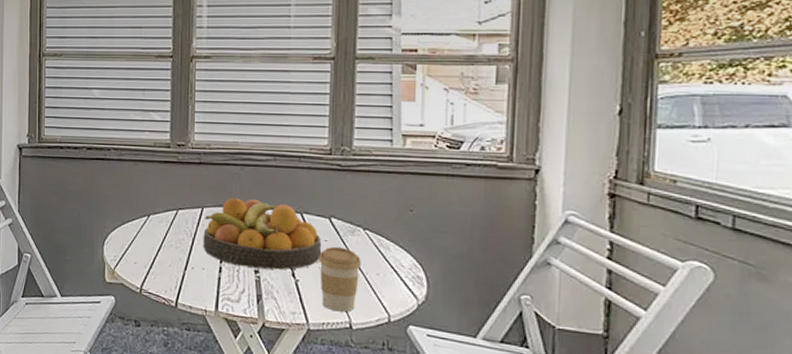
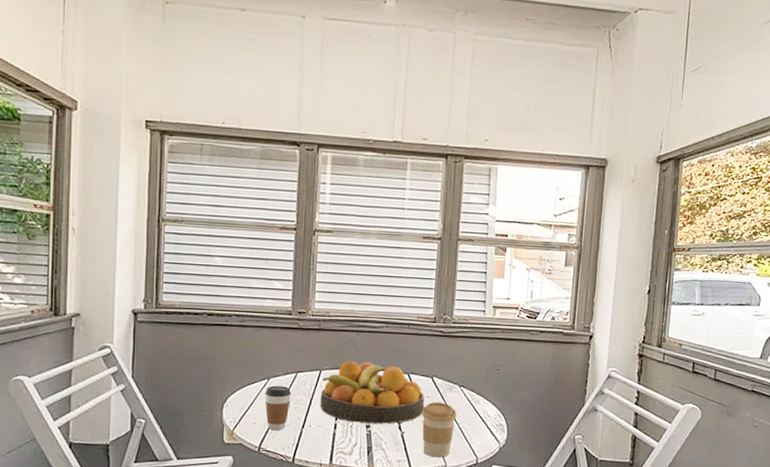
coffee cup: none [145,223,172,272] -> present [265,385,291,431]

